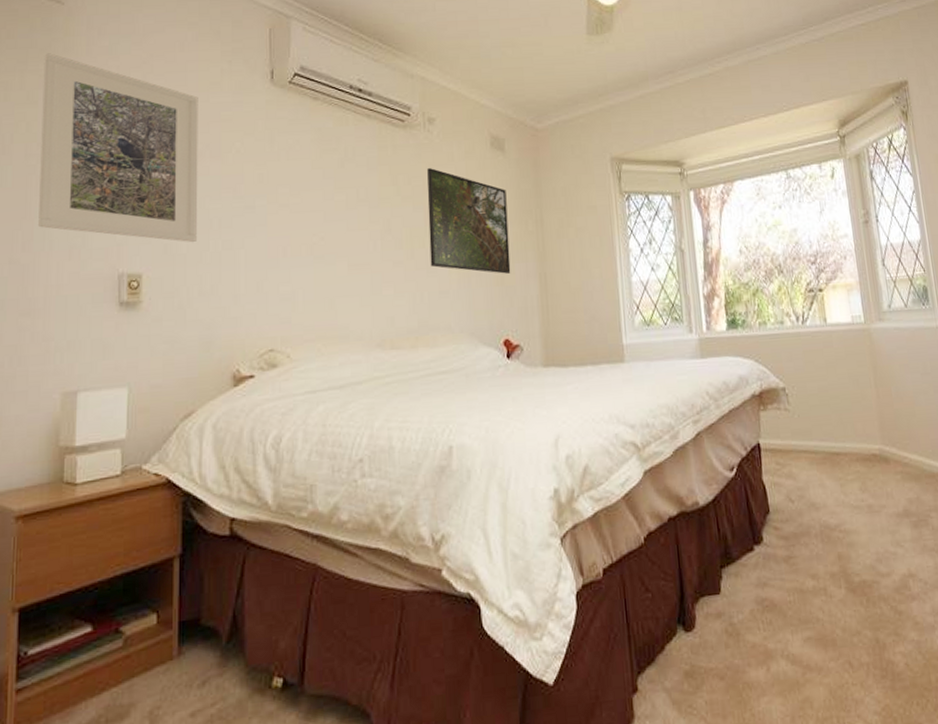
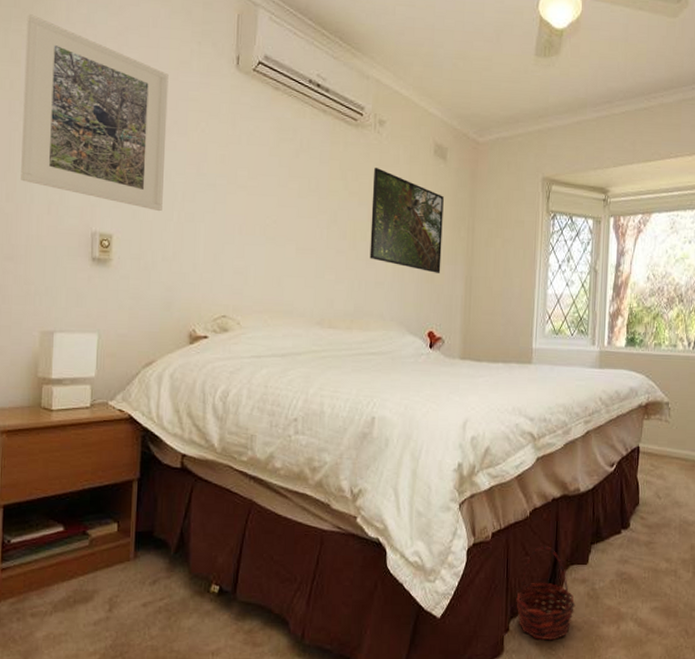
basket: none [641,576,713,698] -> present [516,545,576,640]

